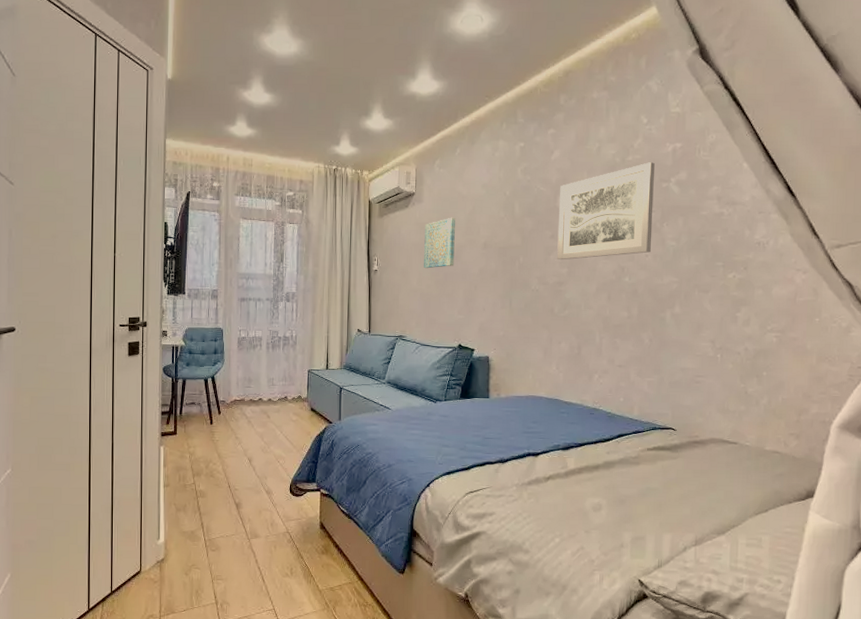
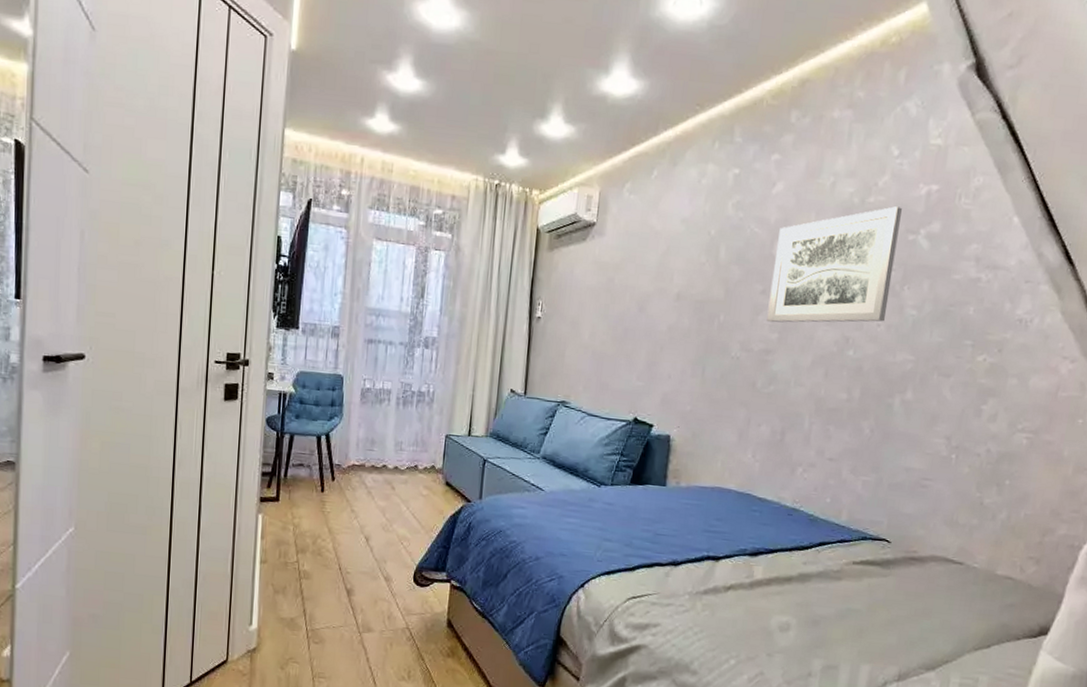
wall art: present [424,217,455,269] -> none [599,257,644,321]

